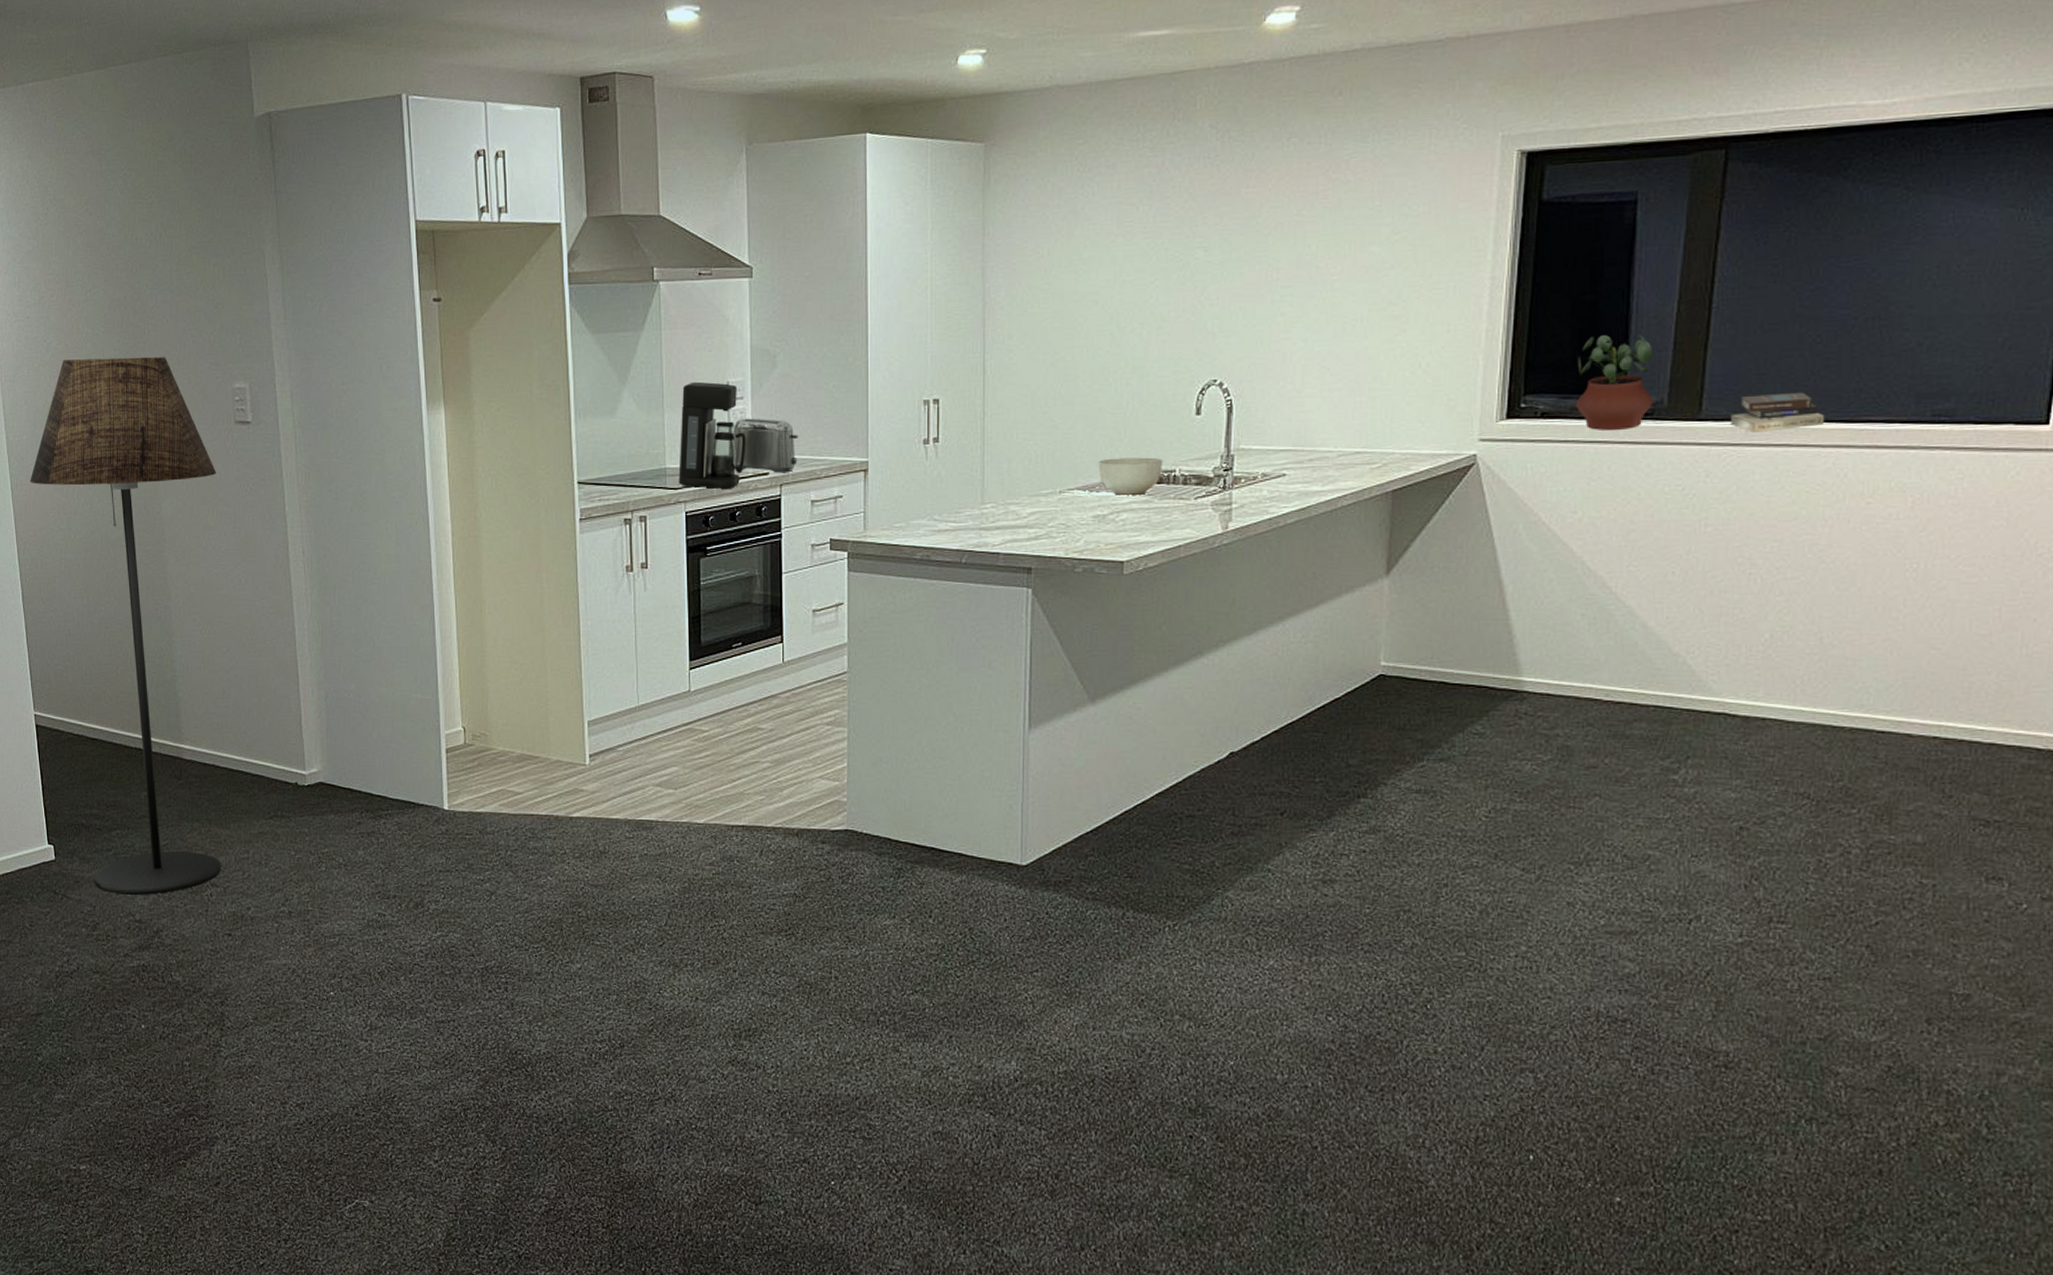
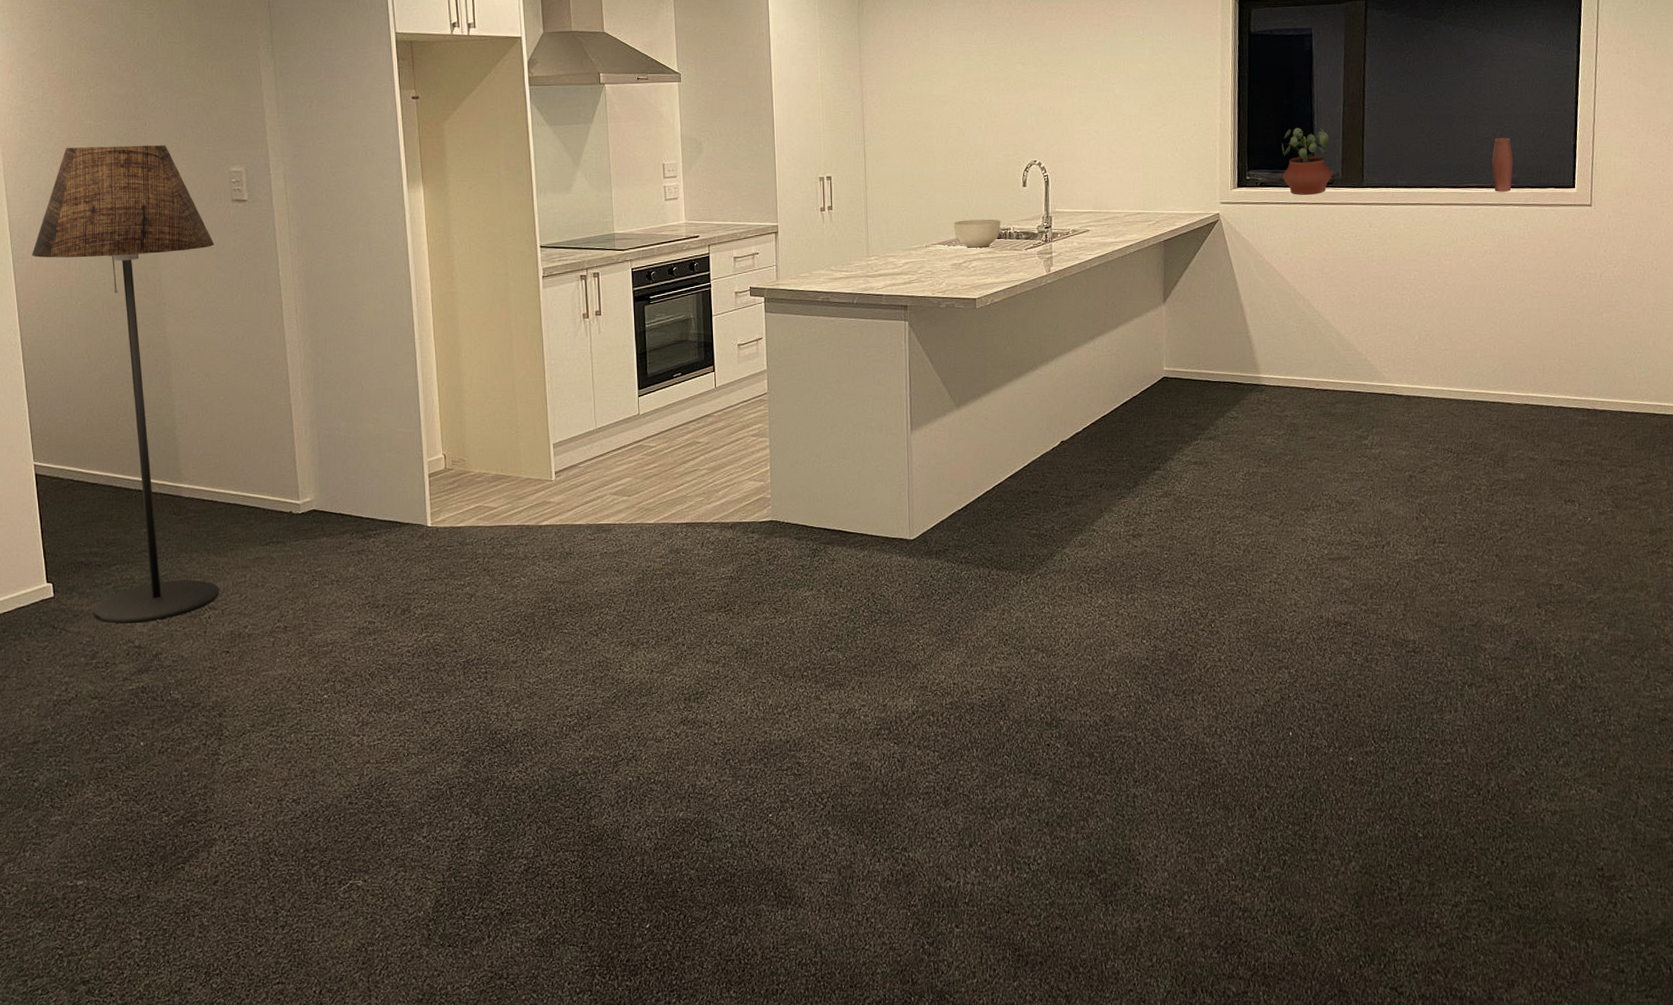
coffee maker: present [678,381,747,490] -> none [625,164,680,250]
toaster: present [733,418,799,473] -> none [669,192,723,236]
books: present [1729,392,1825,434] -> none [1381,167,1441,196]
vase: none [1911,349,1948,429] -> present [1491,138,1513,192]

